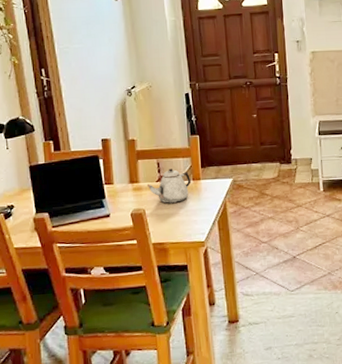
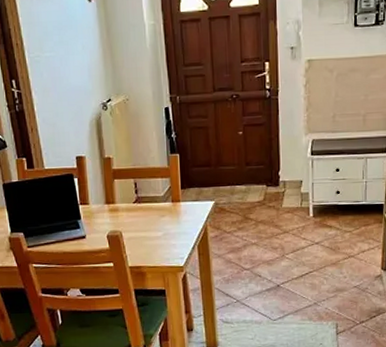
teapot: present [146,168,192,204] -> none [123,189,171,226]

